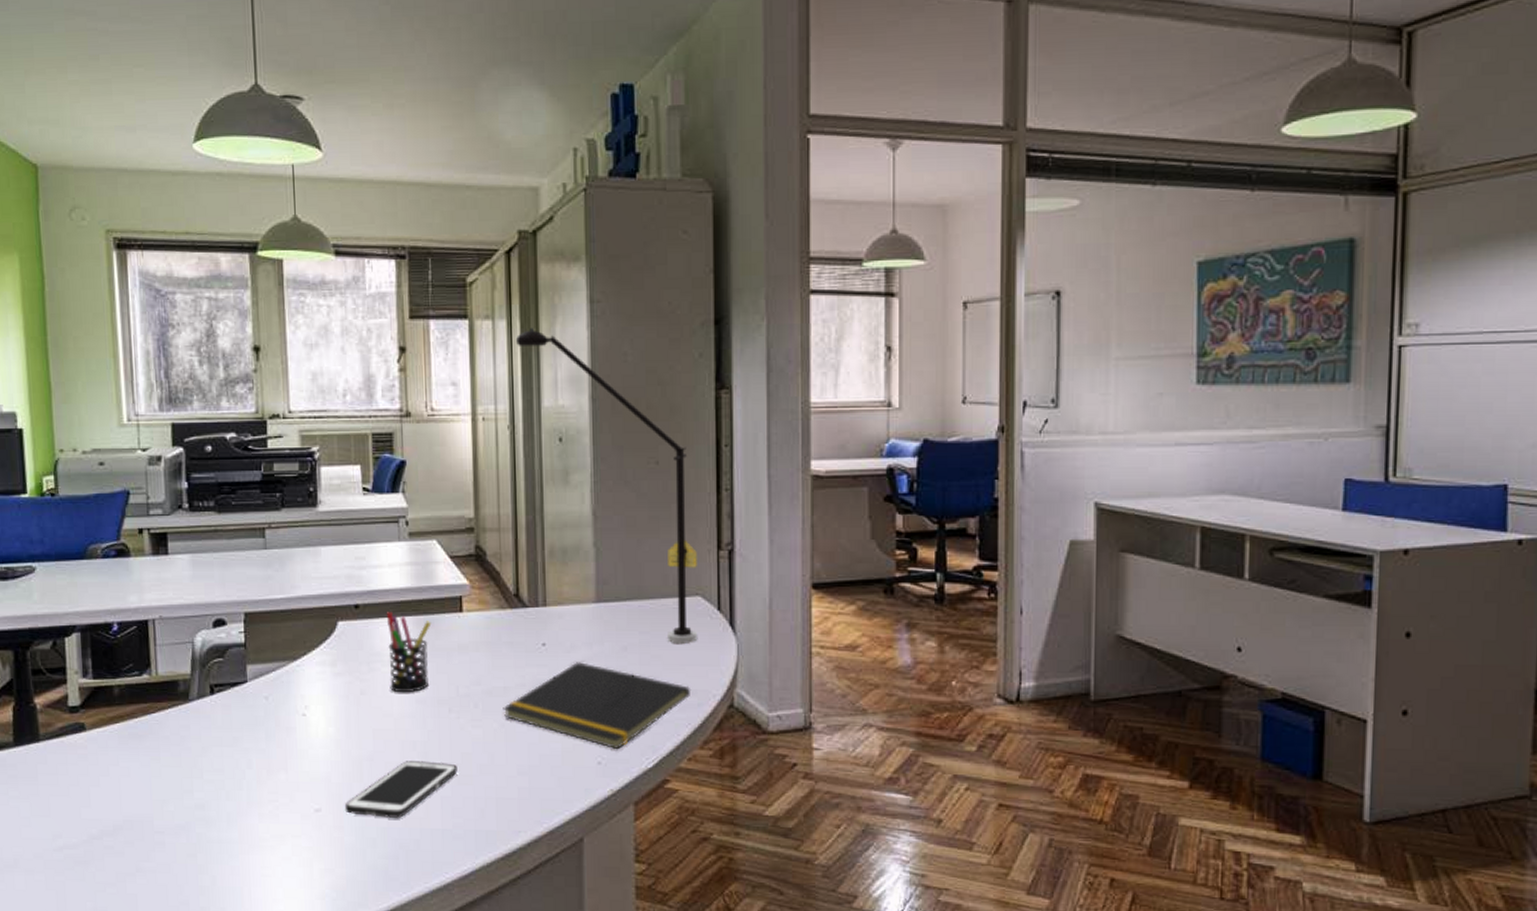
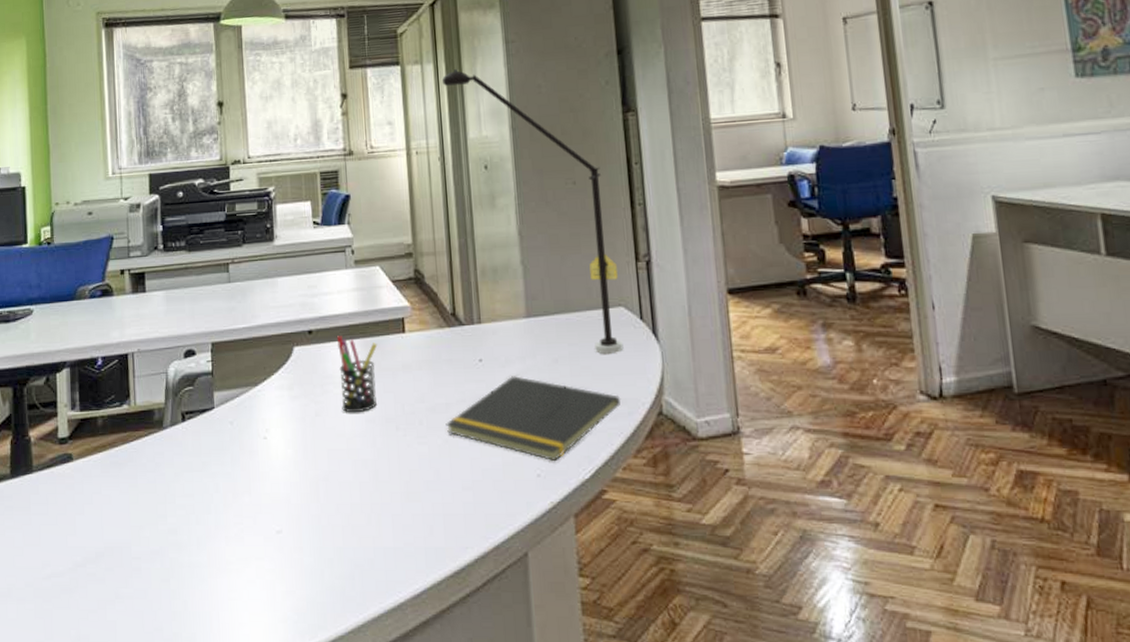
cell phone: present [344,761,457,818] -> none [303,479,406,537]

